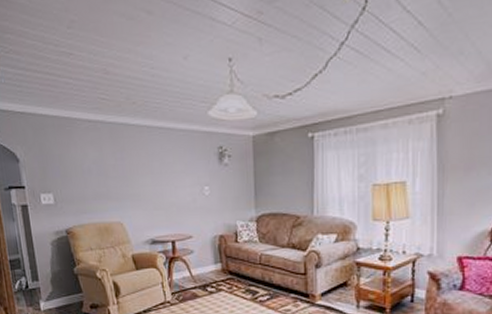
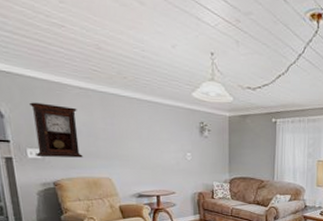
pendulum clock: none [42,142,94,202] -> present [29,102,83,158]

